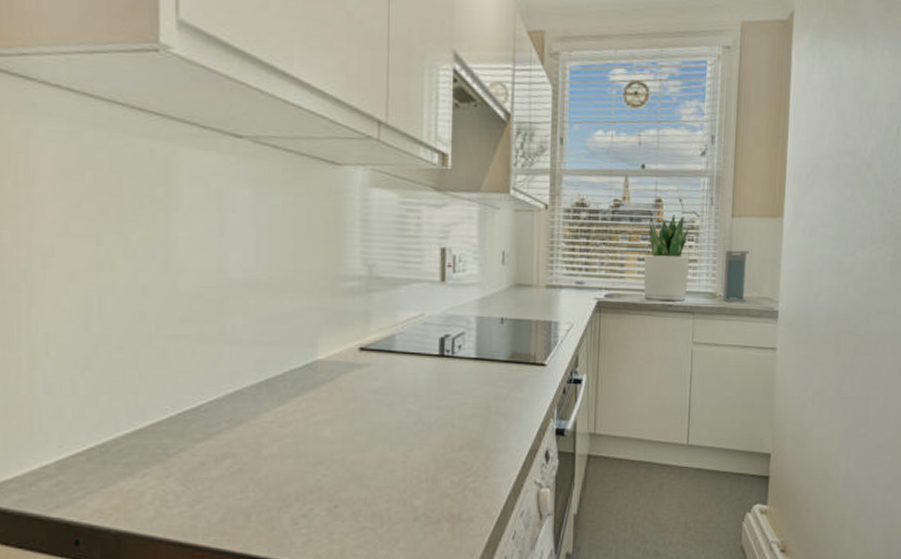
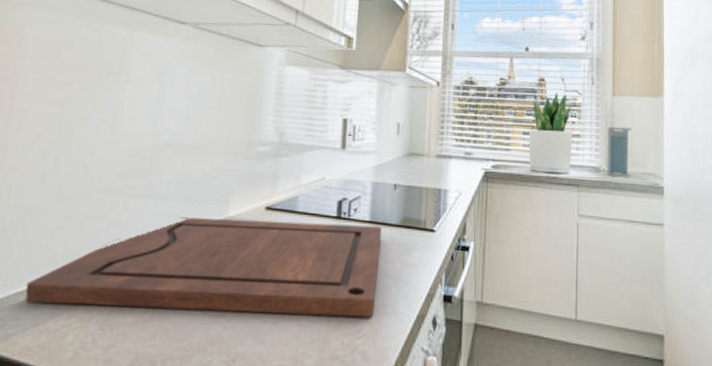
cutting board: none [86,362,489,463] -> present [25,217,382,318]

